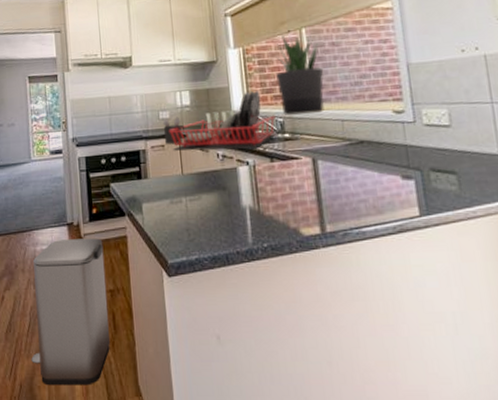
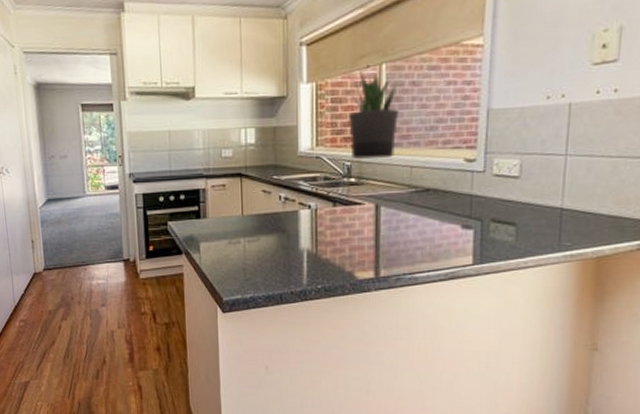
pedal bin: present [31,238,111,386] -> none [89,274,165,405]
dish rack: present [163,91,276,151] -> none [225,131,343,193]

